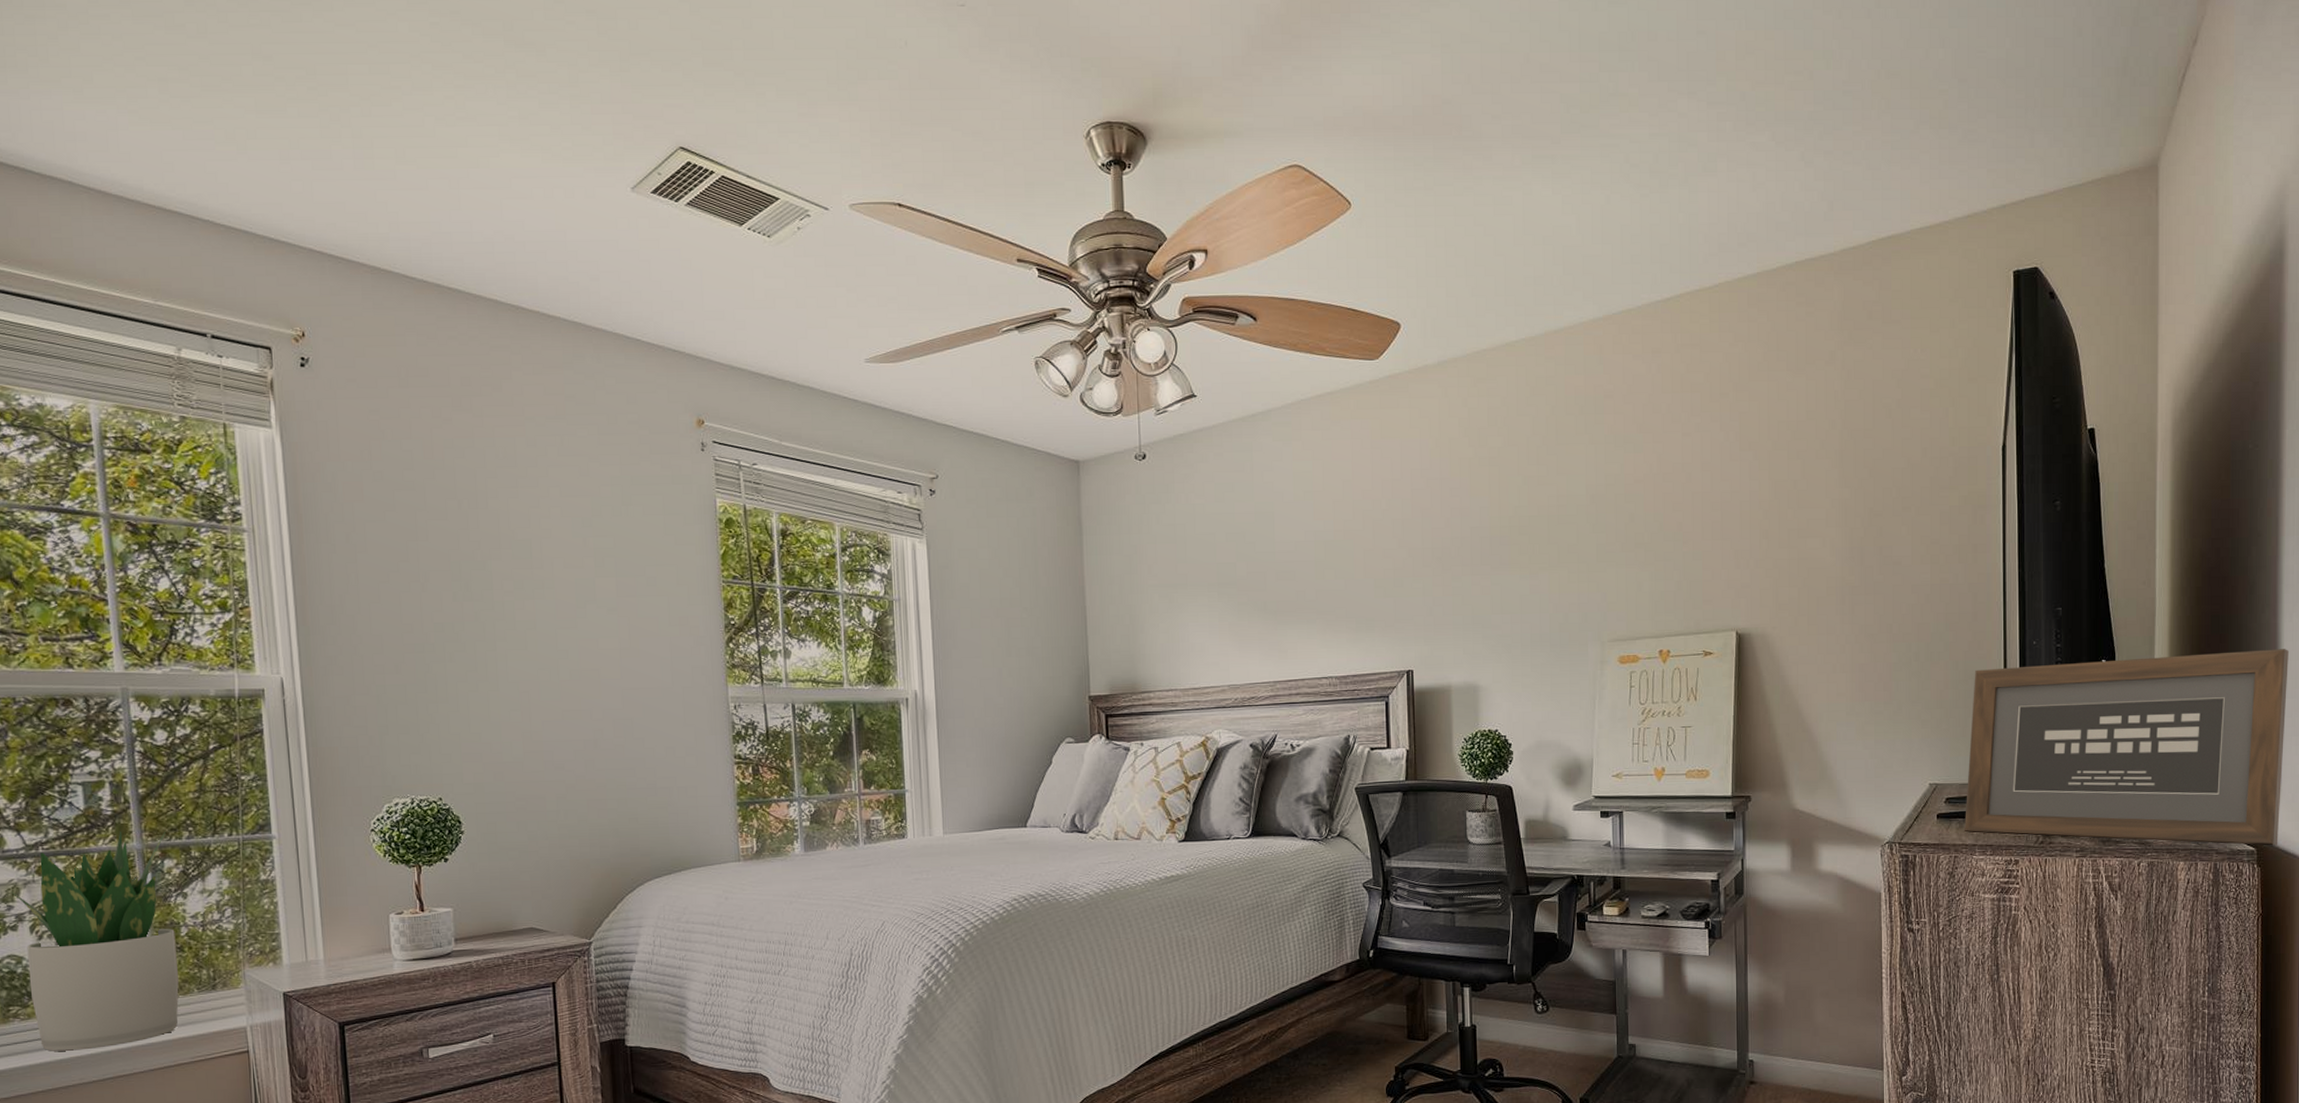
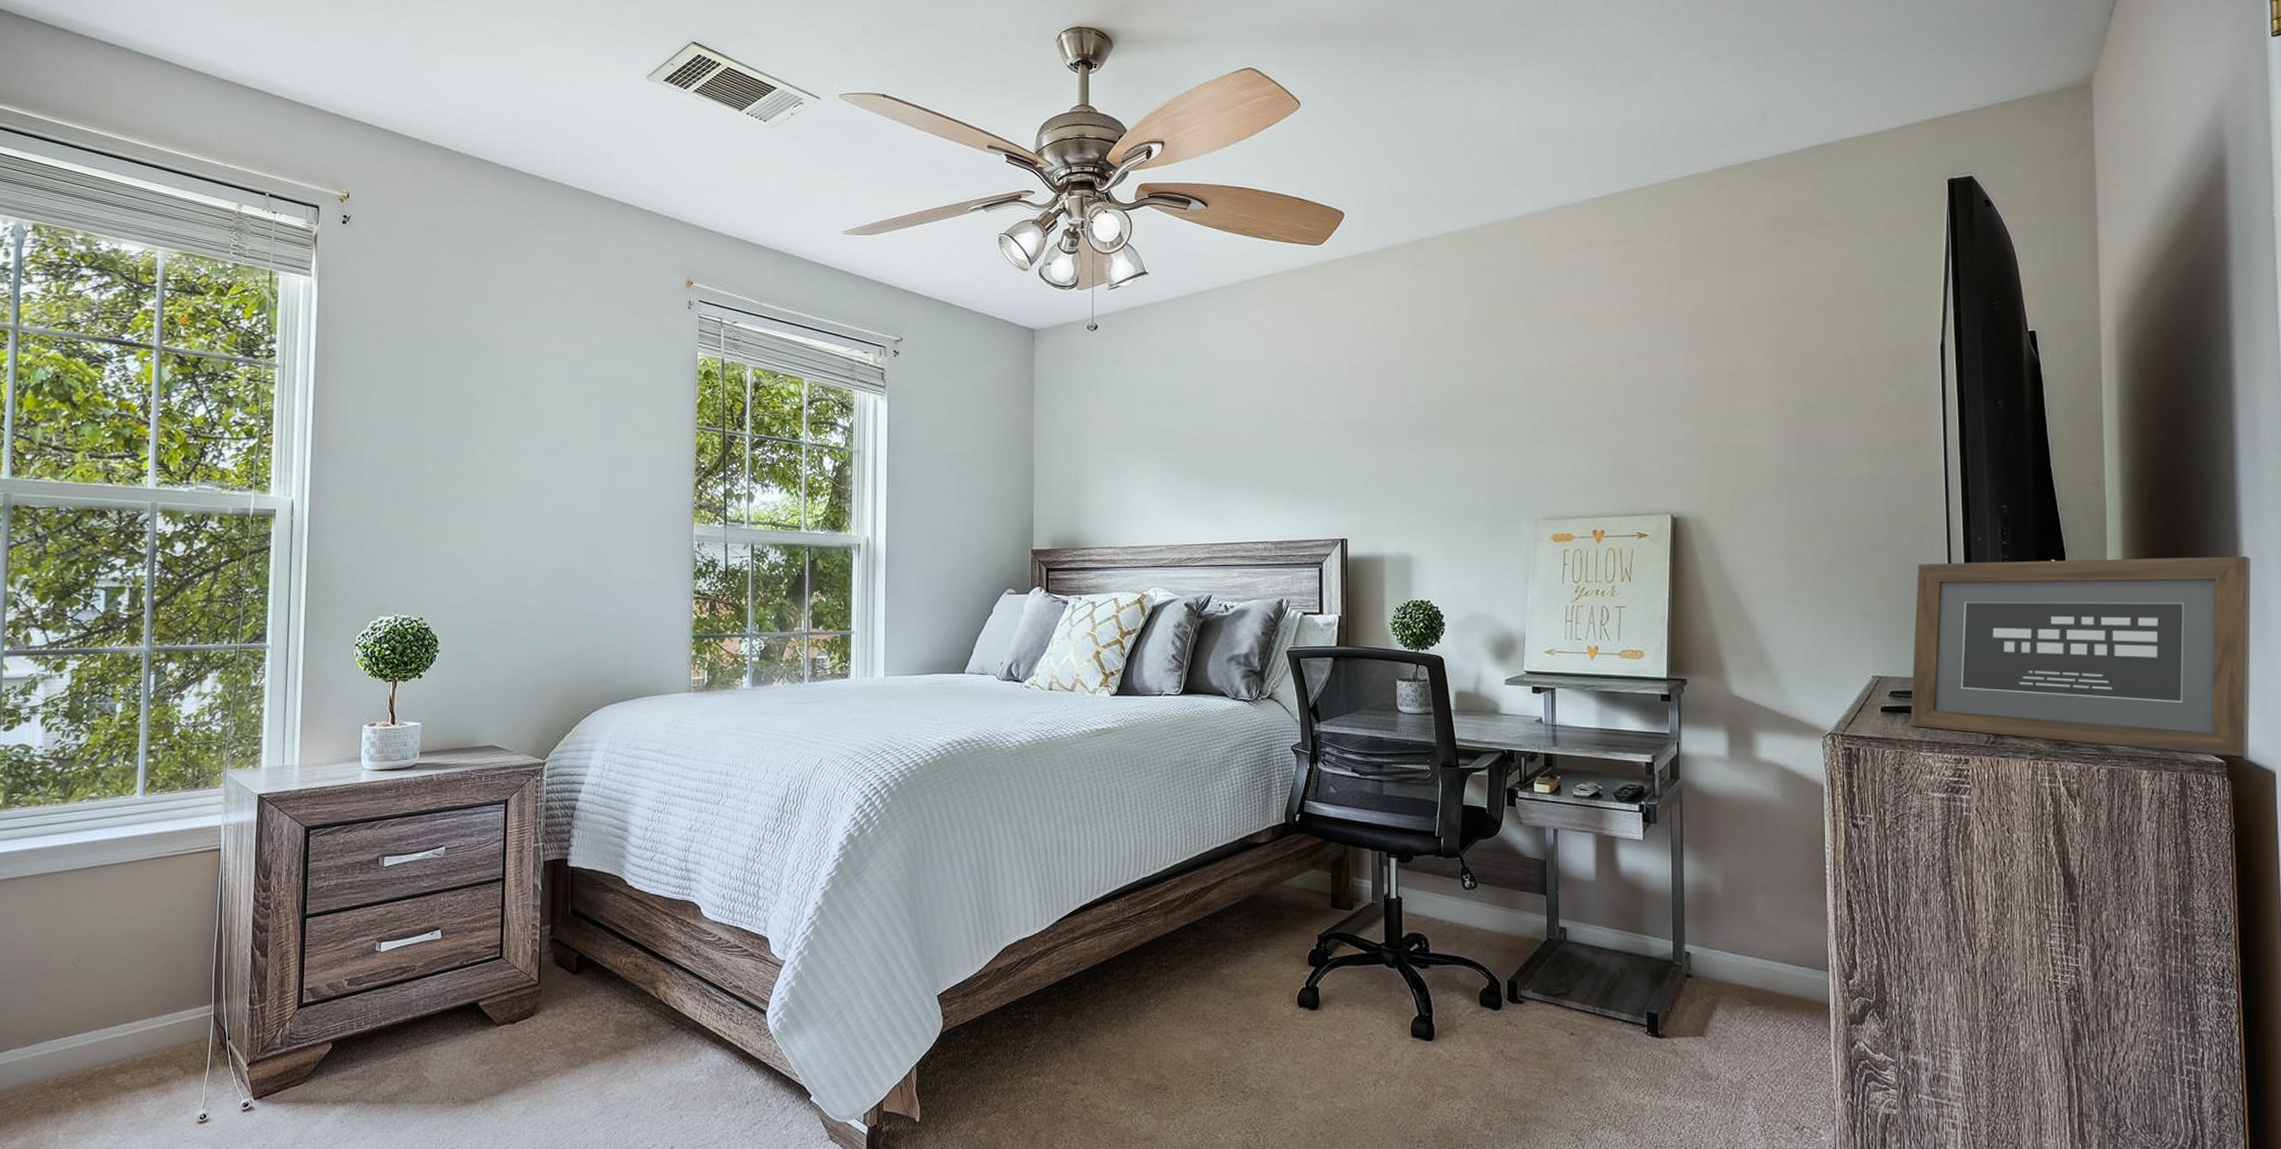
planter: present [11,831,180,1051] -> none [29,634,172,839]

